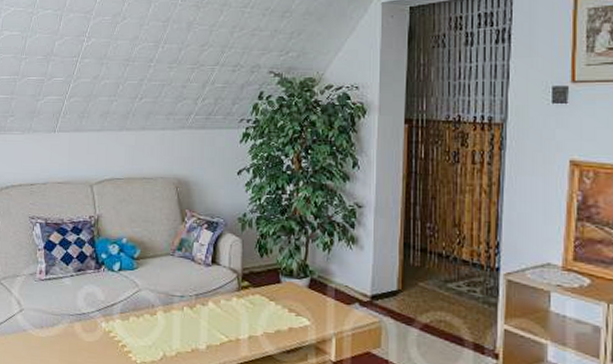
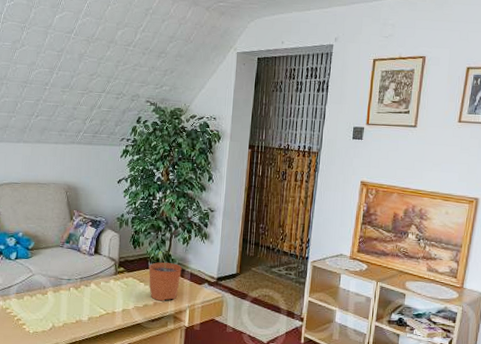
plant pot: none [280,259,323,327] -> present [148,250,182,302]

